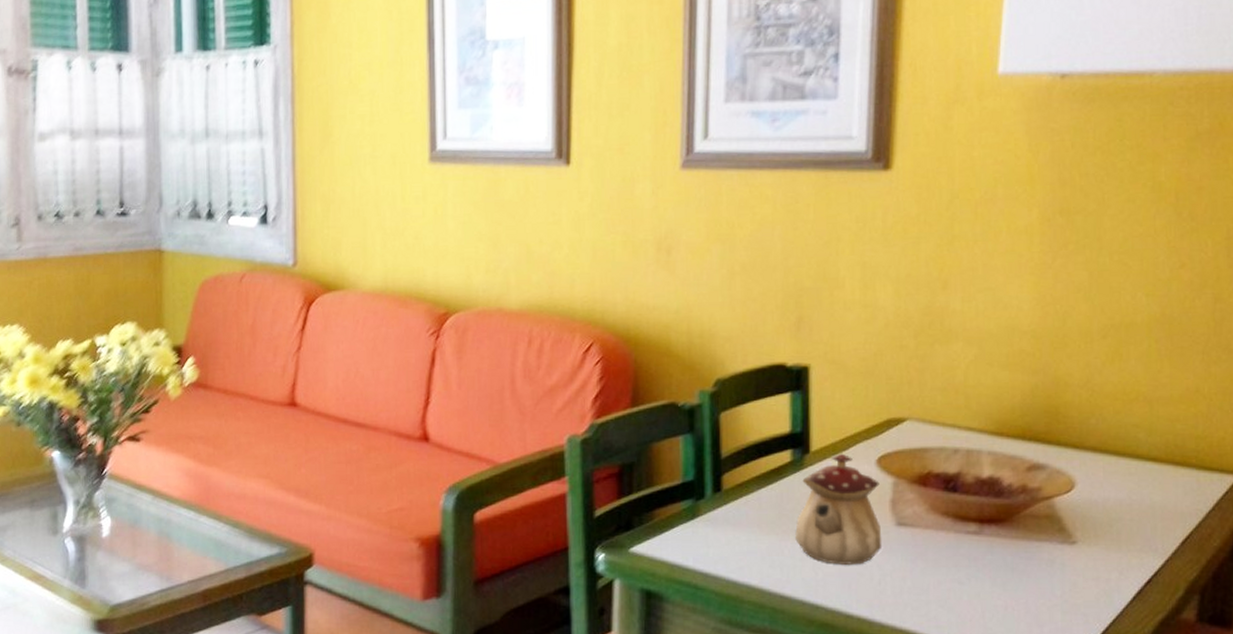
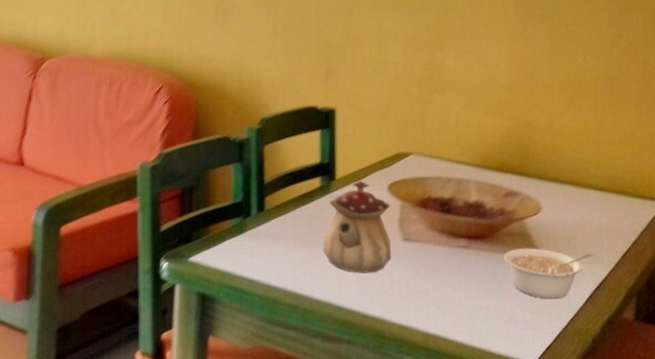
legume: none [1026,533,1144,595] -> present [504,248,594,298]

